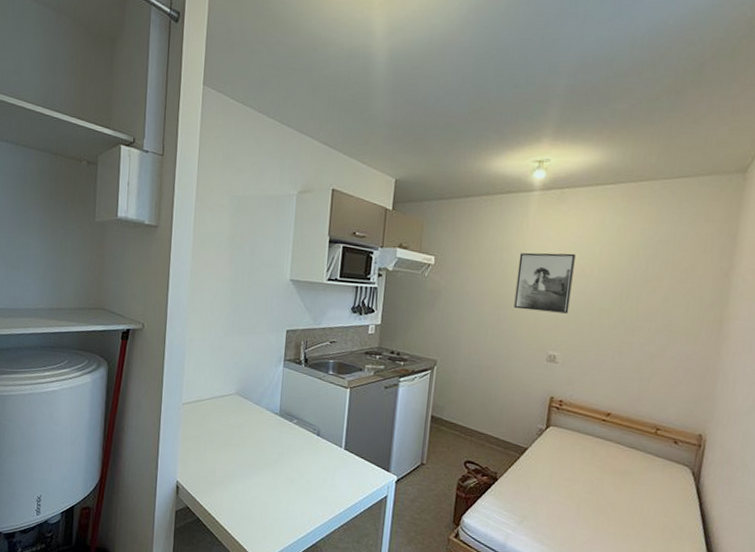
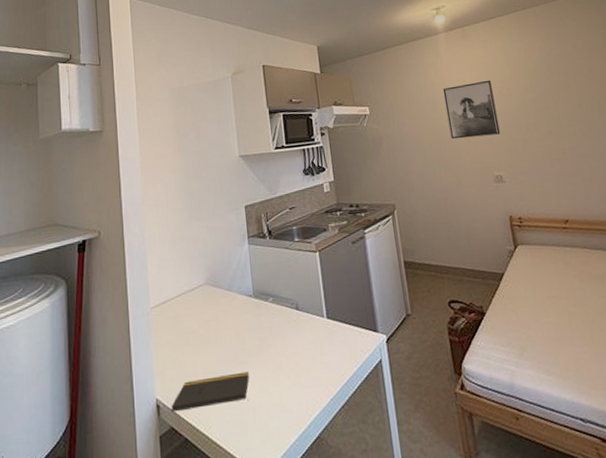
notepad: none [188,472,263,501] -> present [171,371,249,413]

